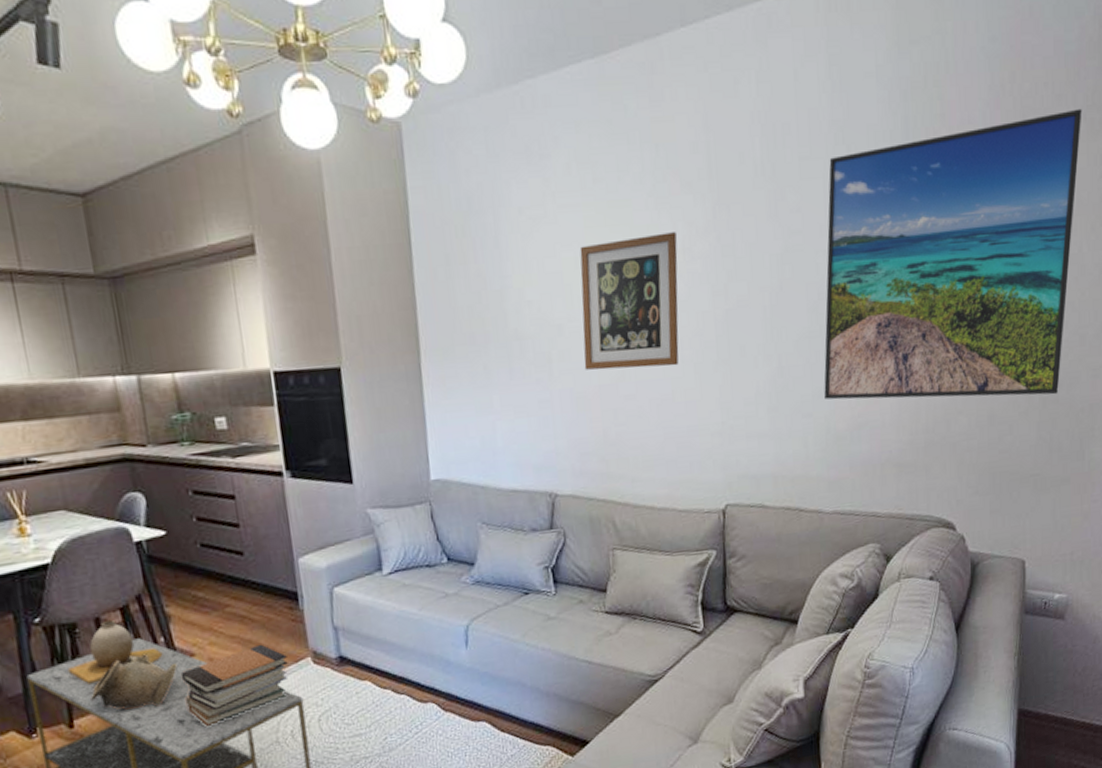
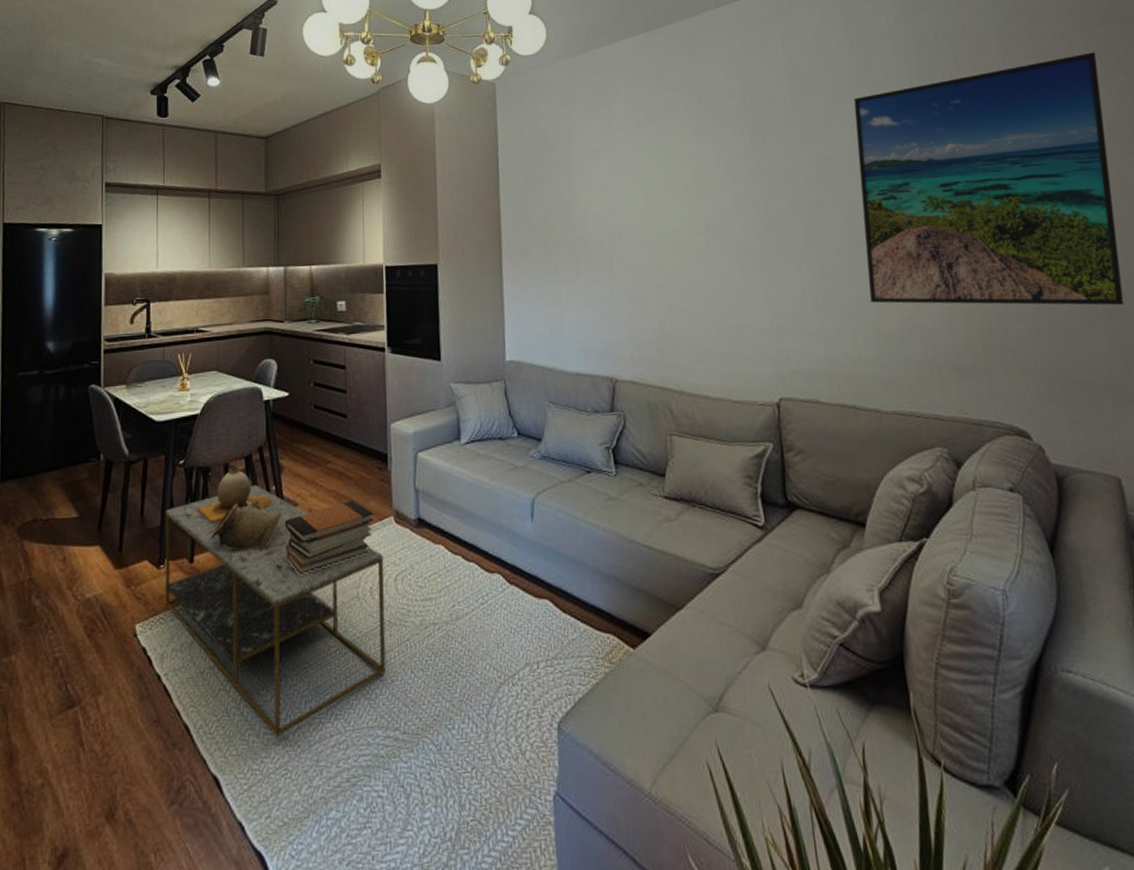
wall art: present [579,232,679,370] -> none [636,159,727,271]

